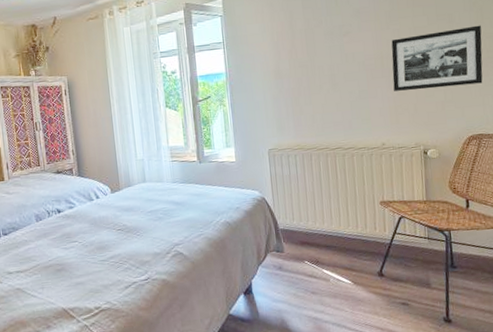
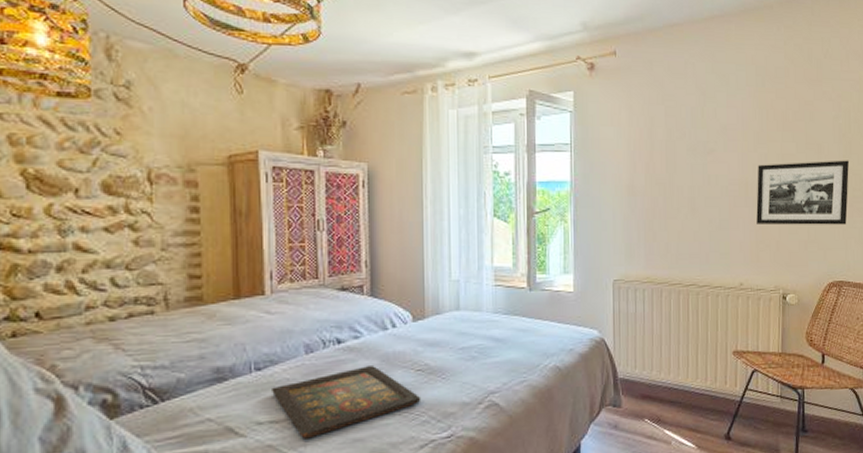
icon panel: none [16,228,123,284] -> present [272,366,421,439]

